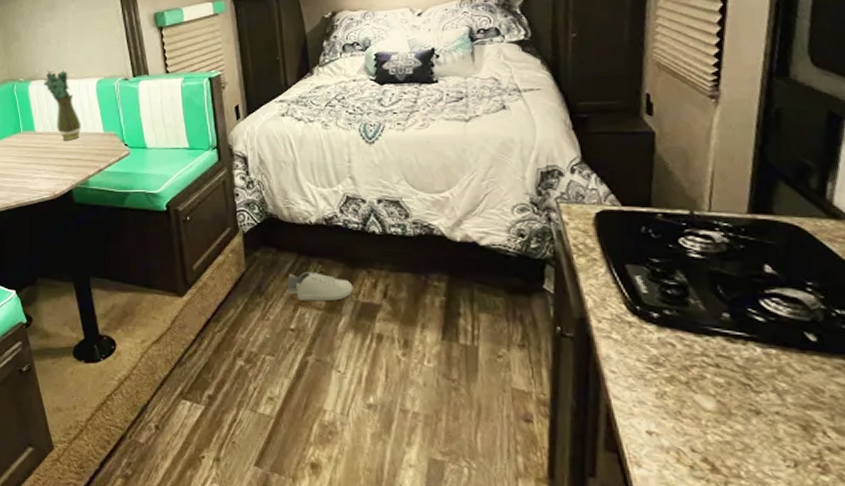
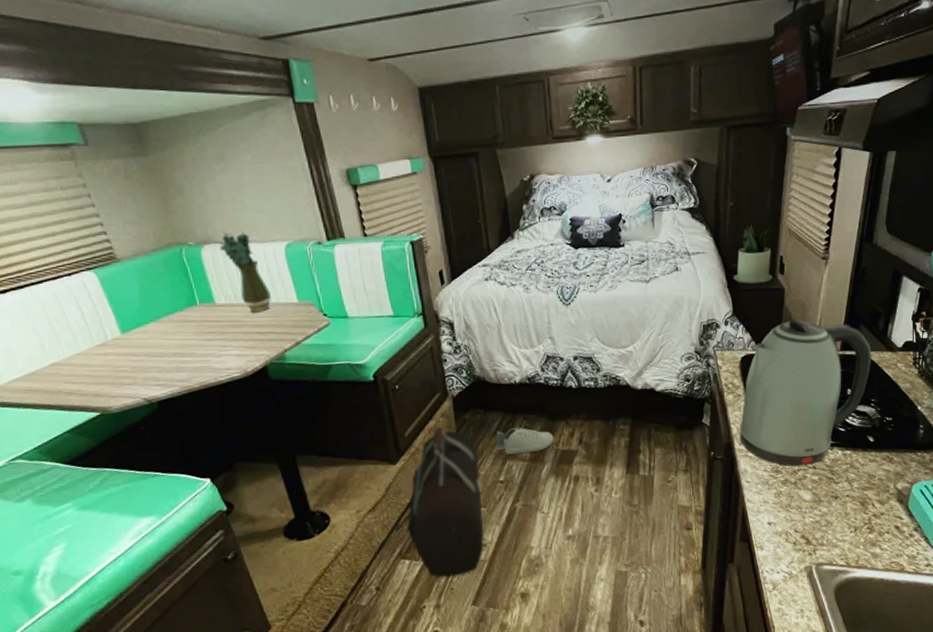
duffel bag: none [189,262,272,429] -> present [406,426,485,578]
planter: none [580,58,637,127] -> present [733,225,773,285]
kettle: none [597,172,802,362] -> present [739,320,872,467]

